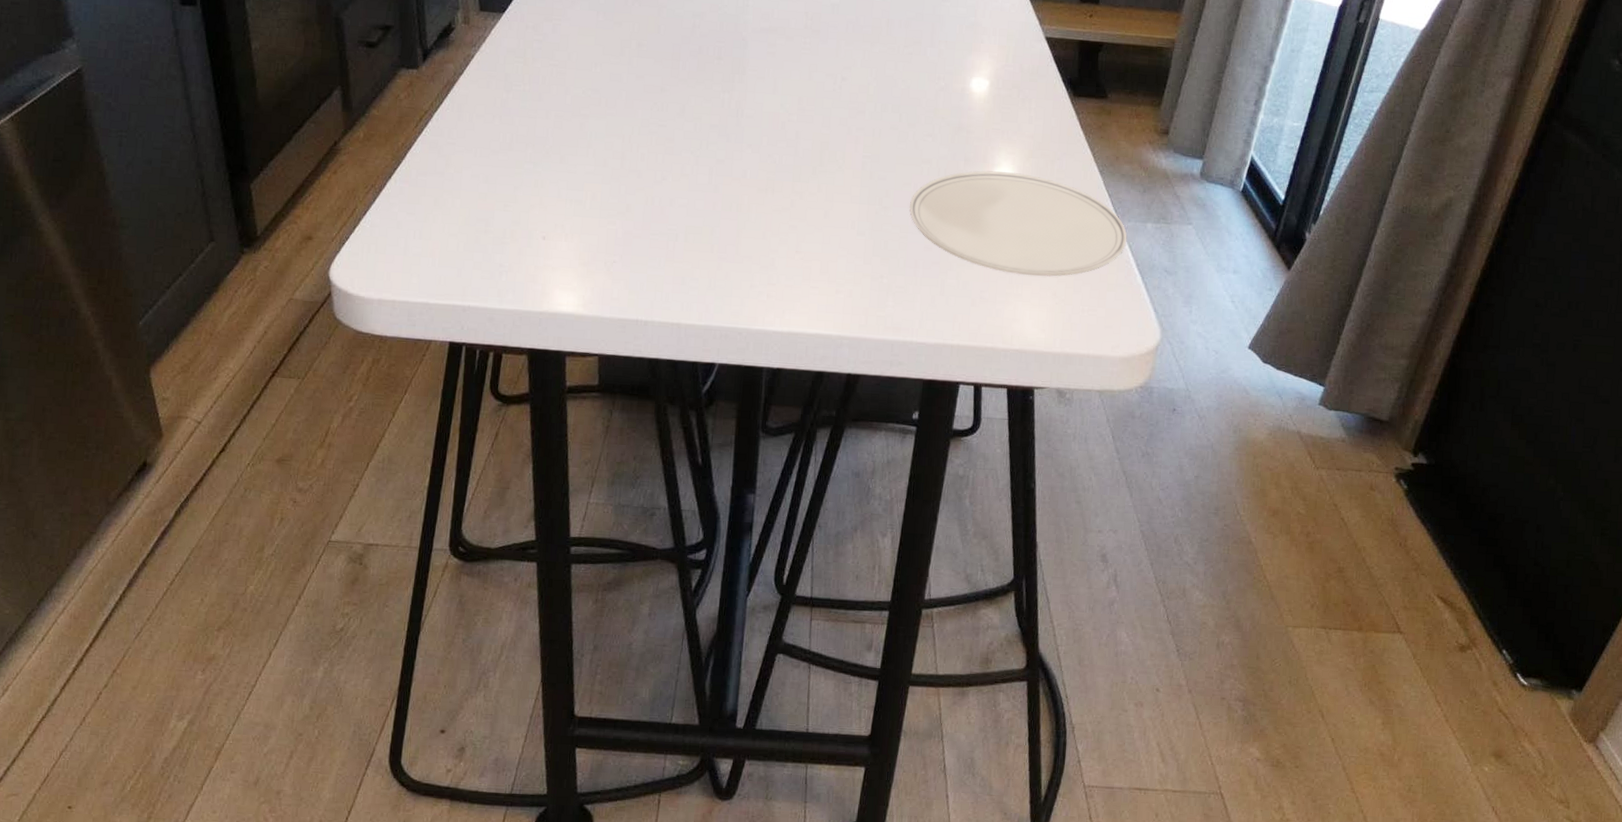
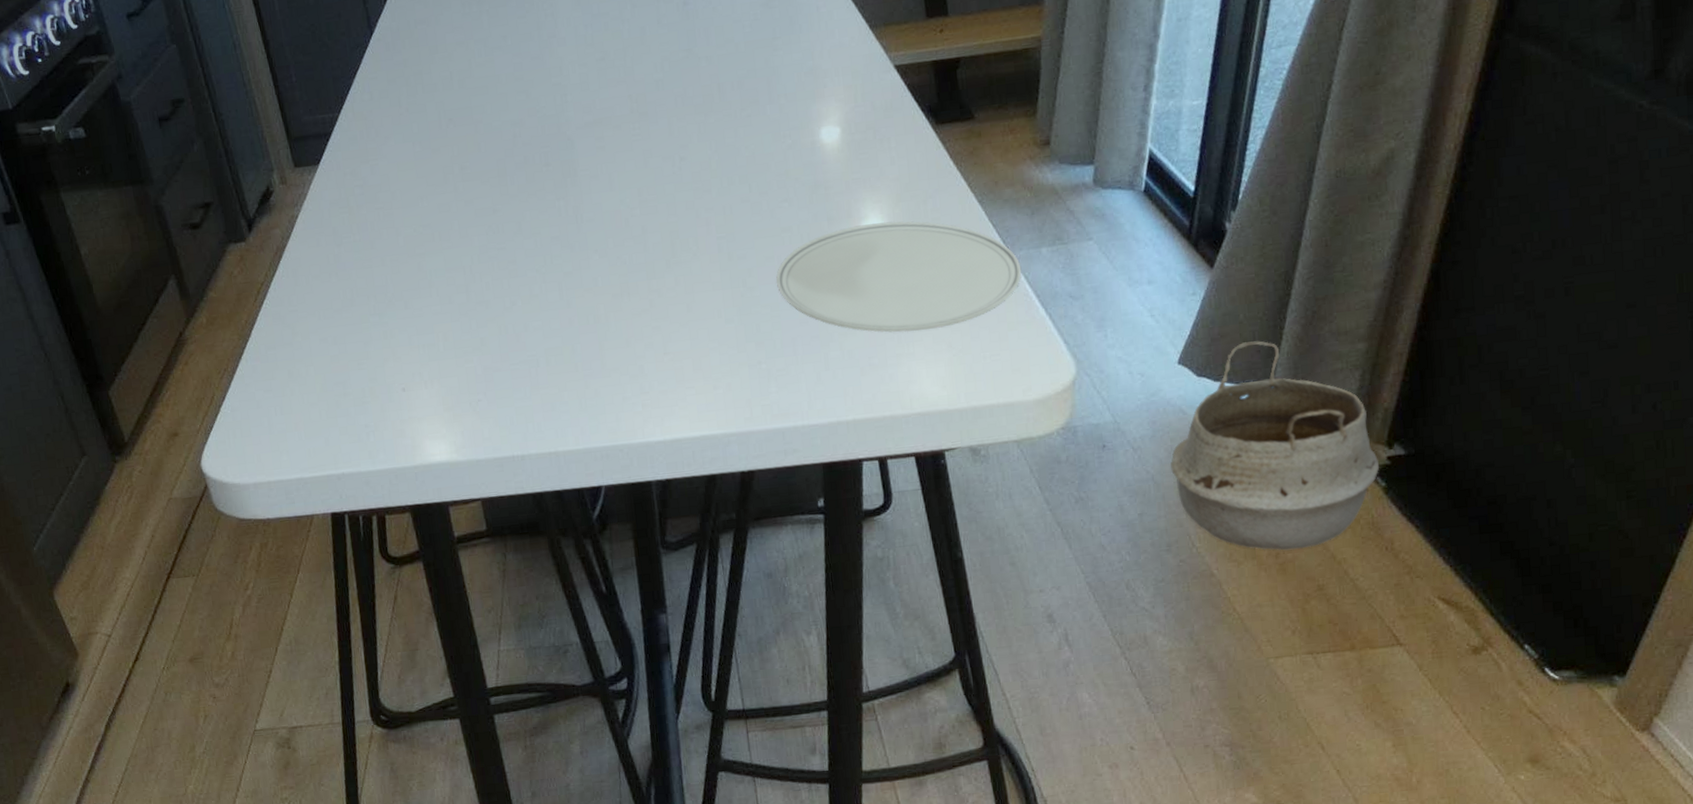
woven basket: none [1229,340,1405,532] -> present [1171,340,1380,551]

